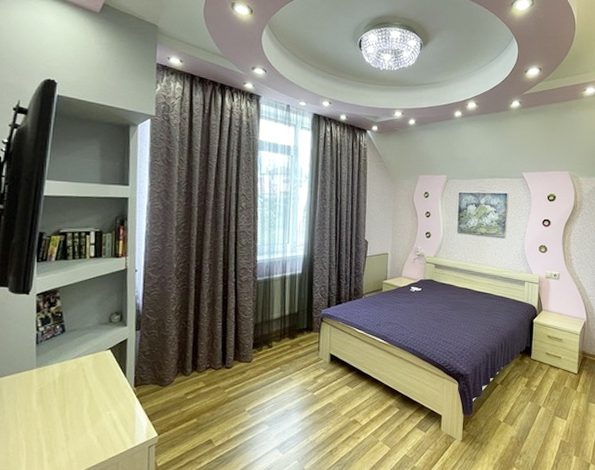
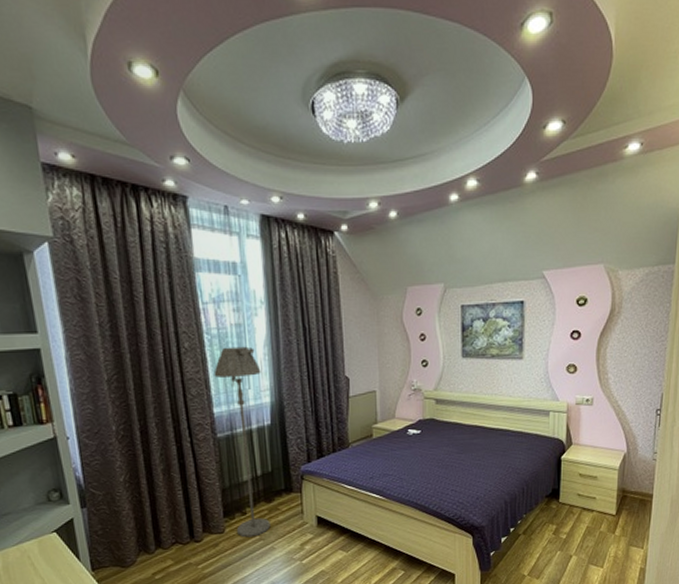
floor lamp: none [261,209,299,368] -> present [213,346,271,538]

